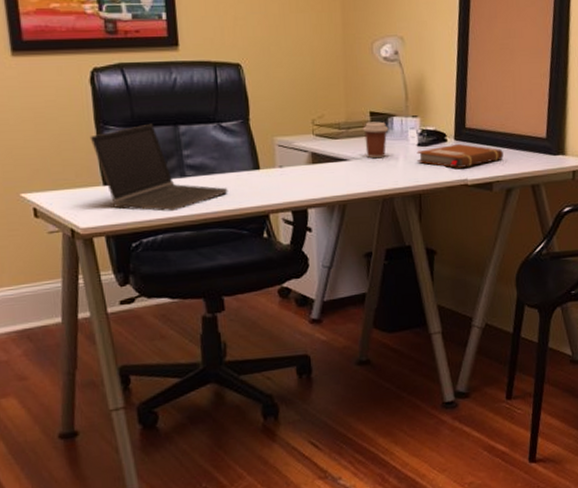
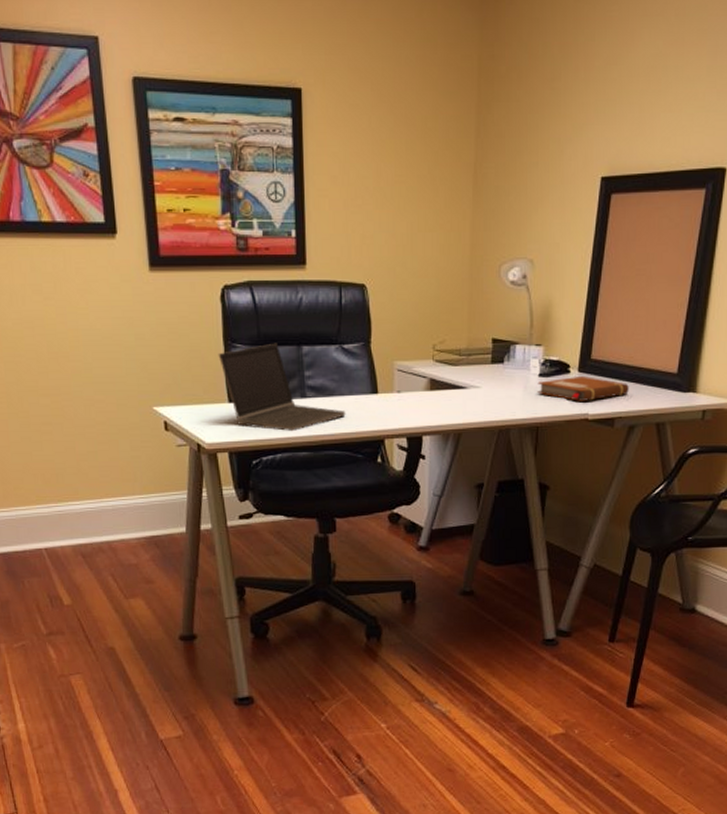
coffee cup: present [363,121,389,159] -> none [484,349,511,388]

